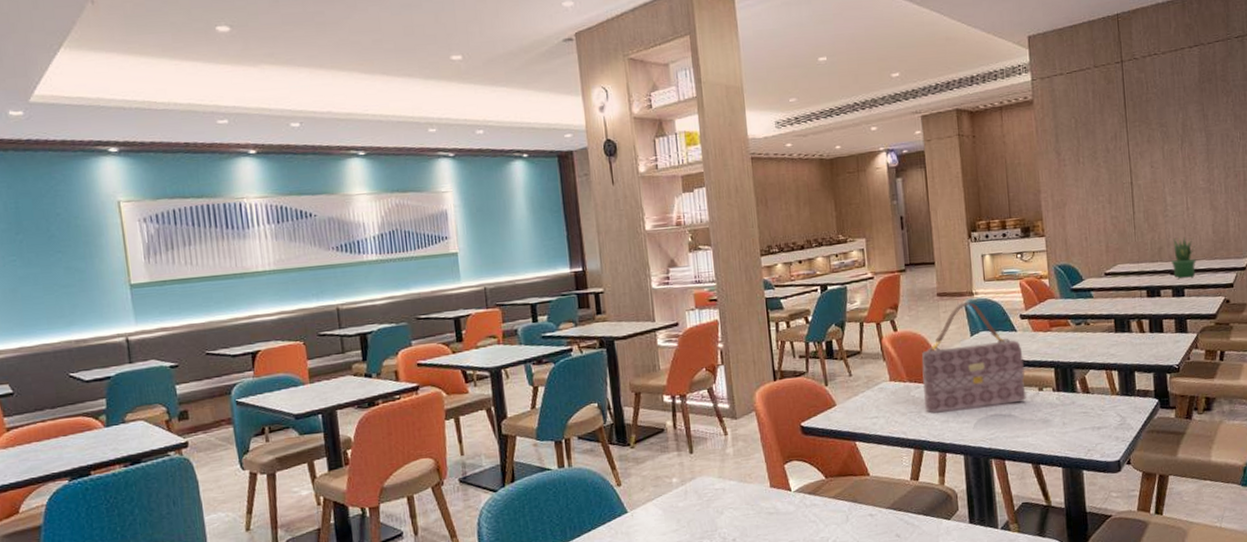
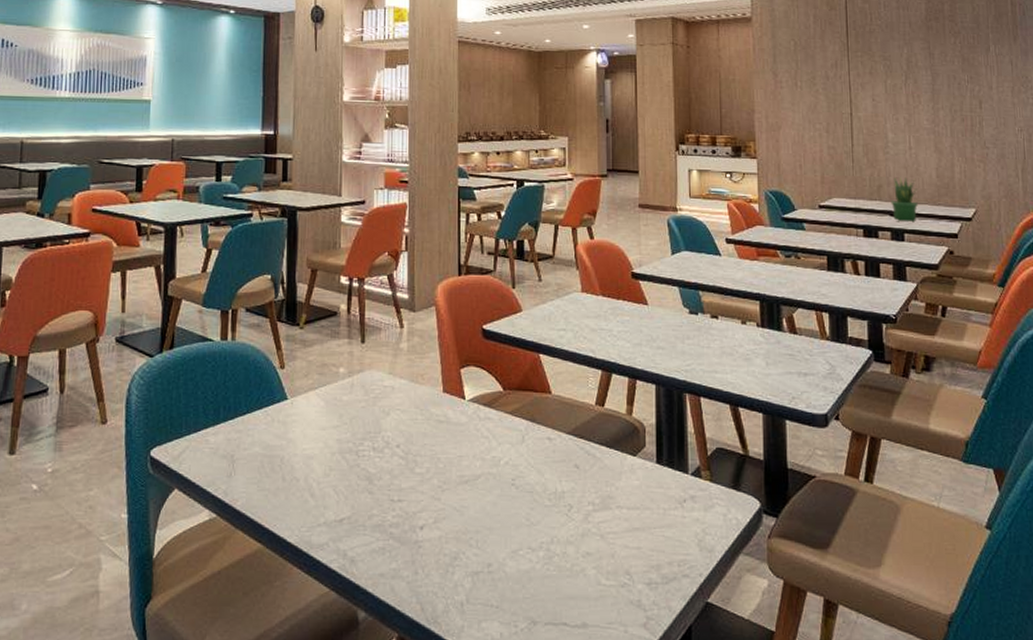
handbag: present [921,302,1026,413] -> none [616,218,728,334]

